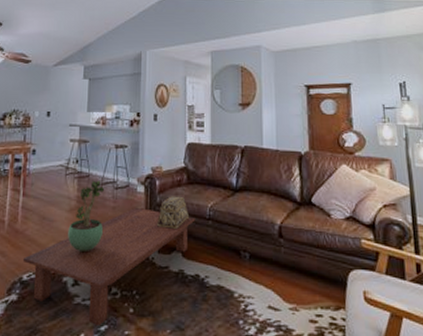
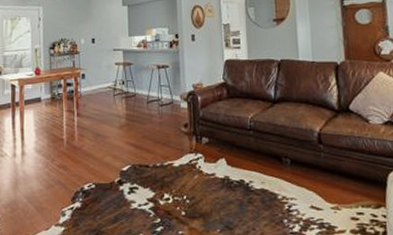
coffee table: present [22,207,195,327] -> none [82,121,237,228]
potted plant: present [68,180,105,253] -> none [120,99,152,164]
decorative box: present [156,196,189,230] -> none [200,109,231,141]

